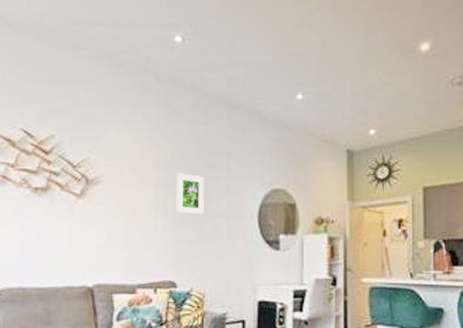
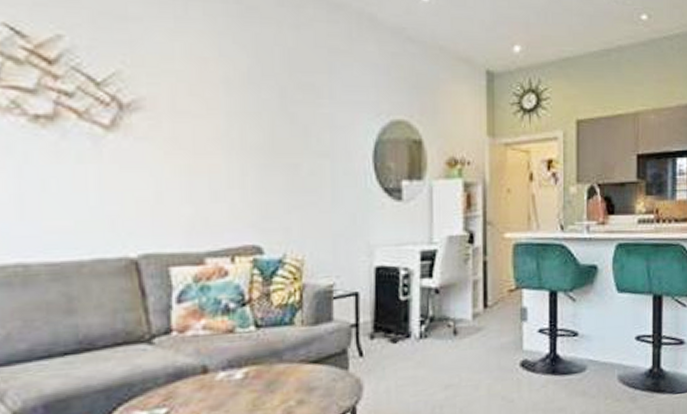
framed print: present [176,173,204,215] -> none [258,97,299,155]

